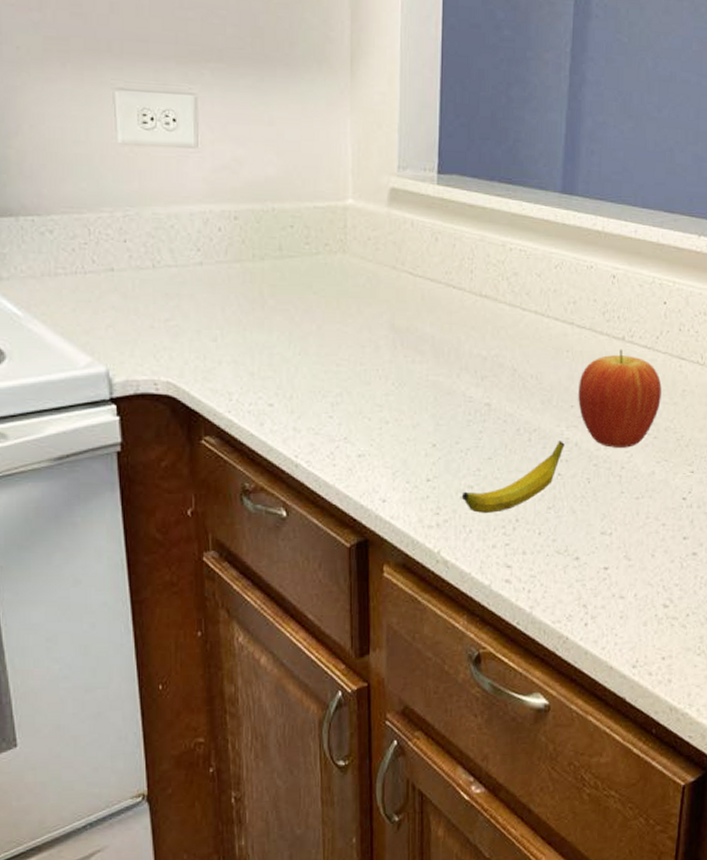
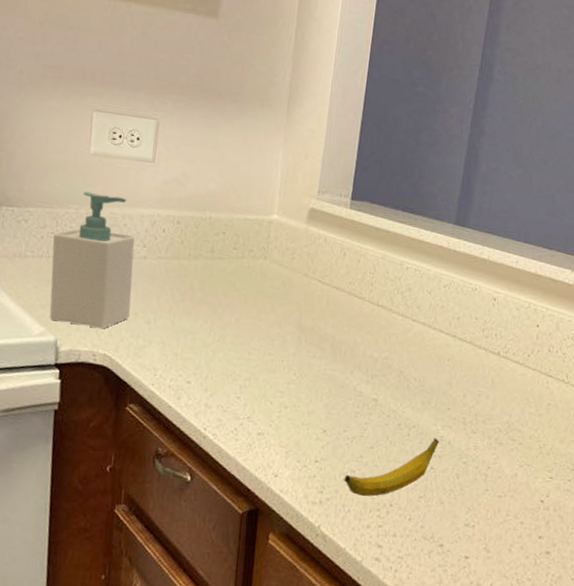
soap bottle: none [86,190,191,353] -> present [50,191,135,329]
fruit: present [578,349,662,448] -> none [454,362,530,451]

